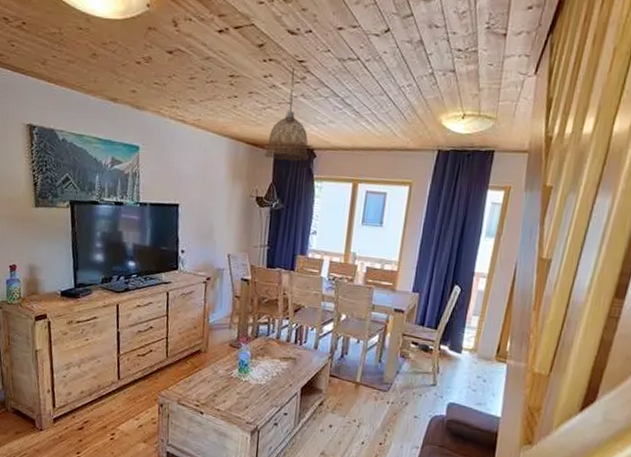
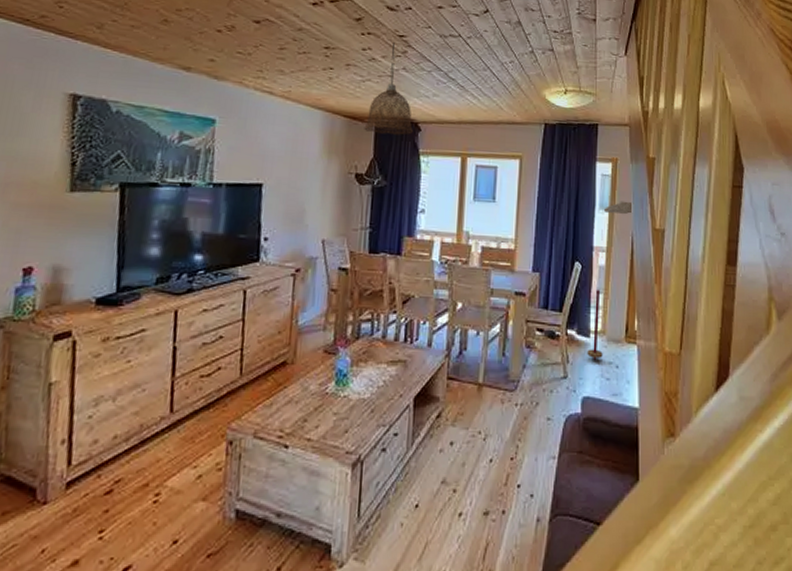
floor lamp: none [457,229,523,373] -> present [587,201,634,360]

